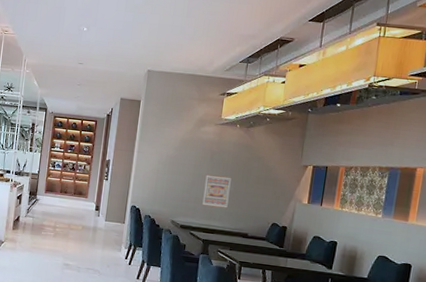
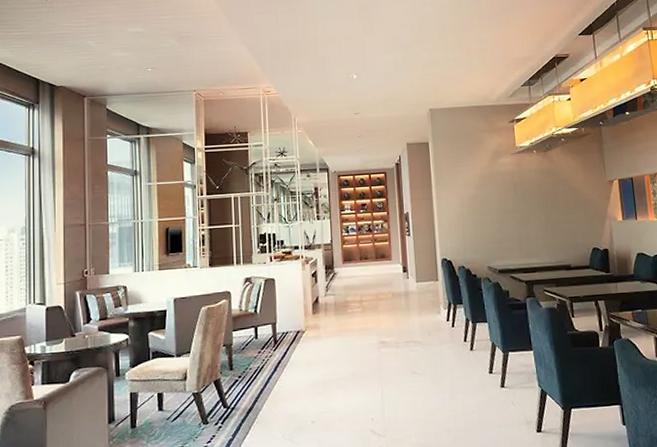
wall art: present [202,173,232,208] -> none [513,206,543,244]

